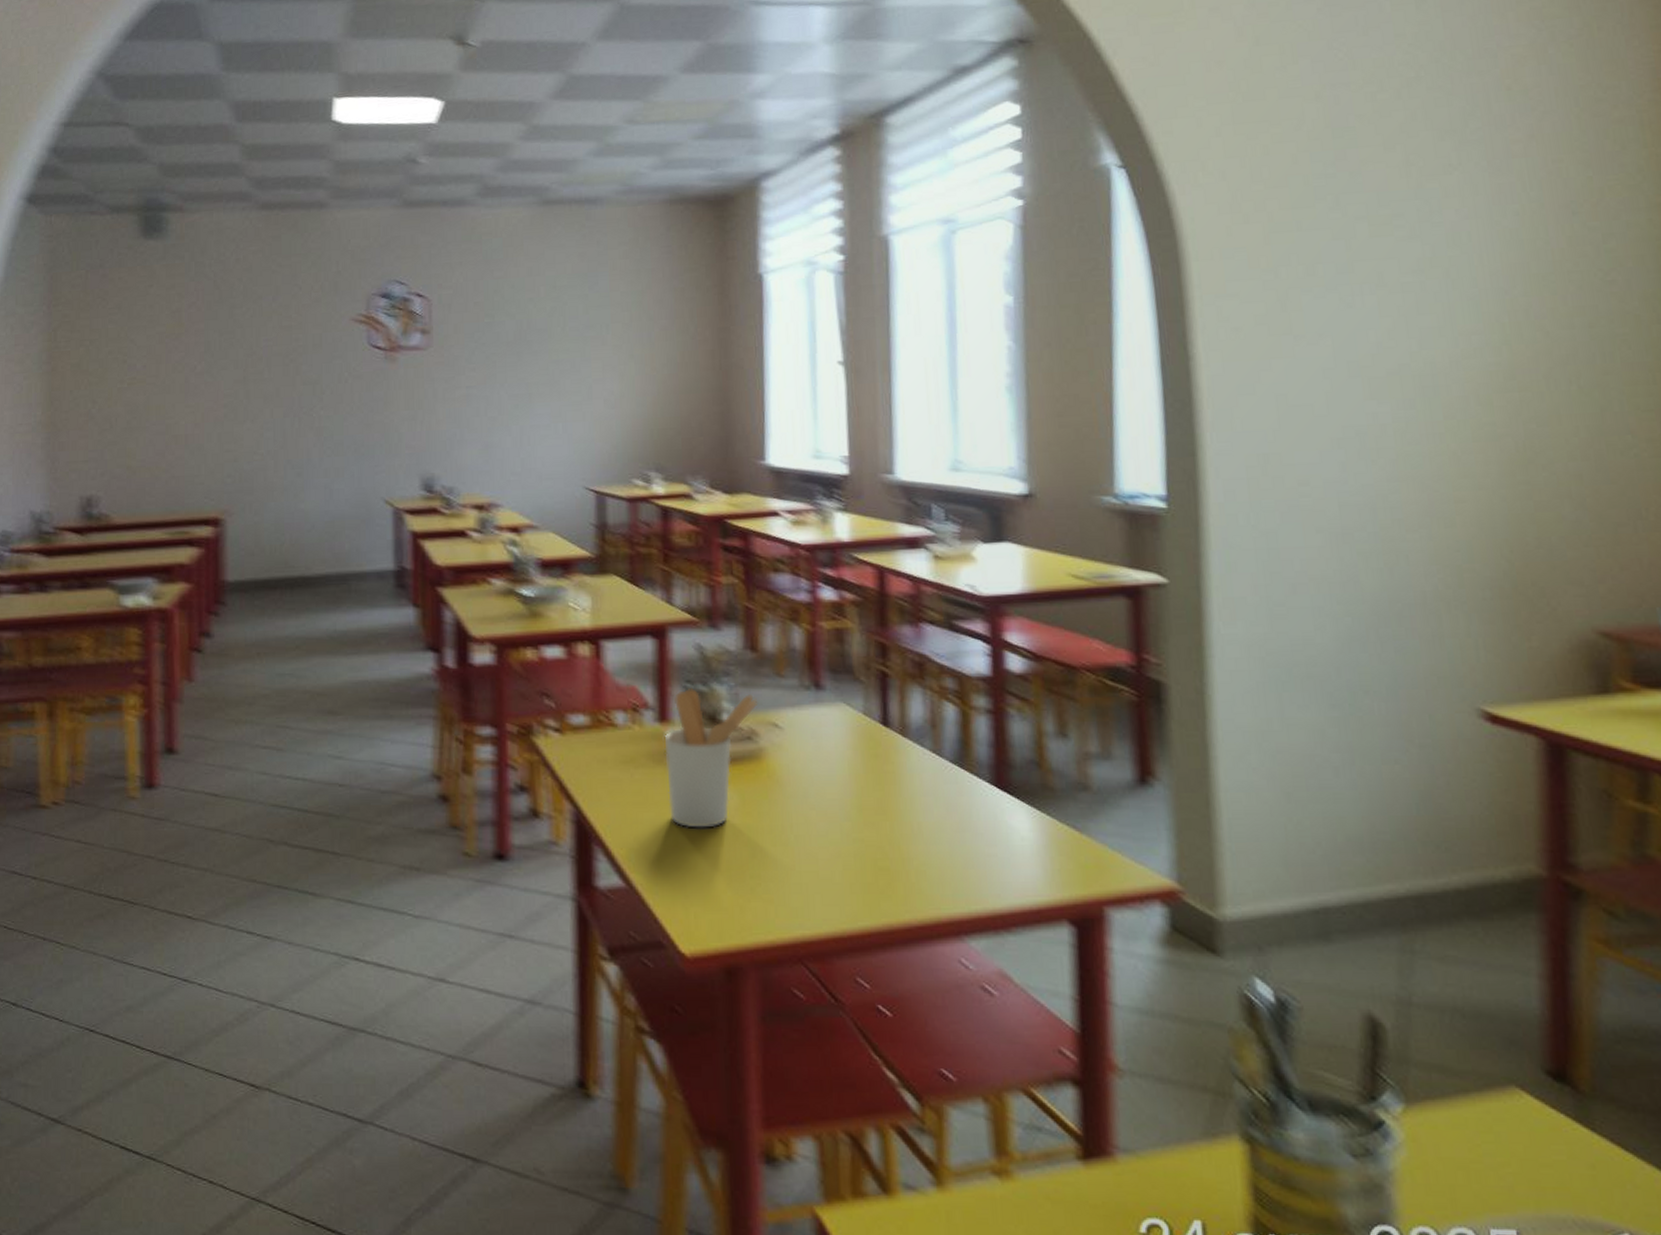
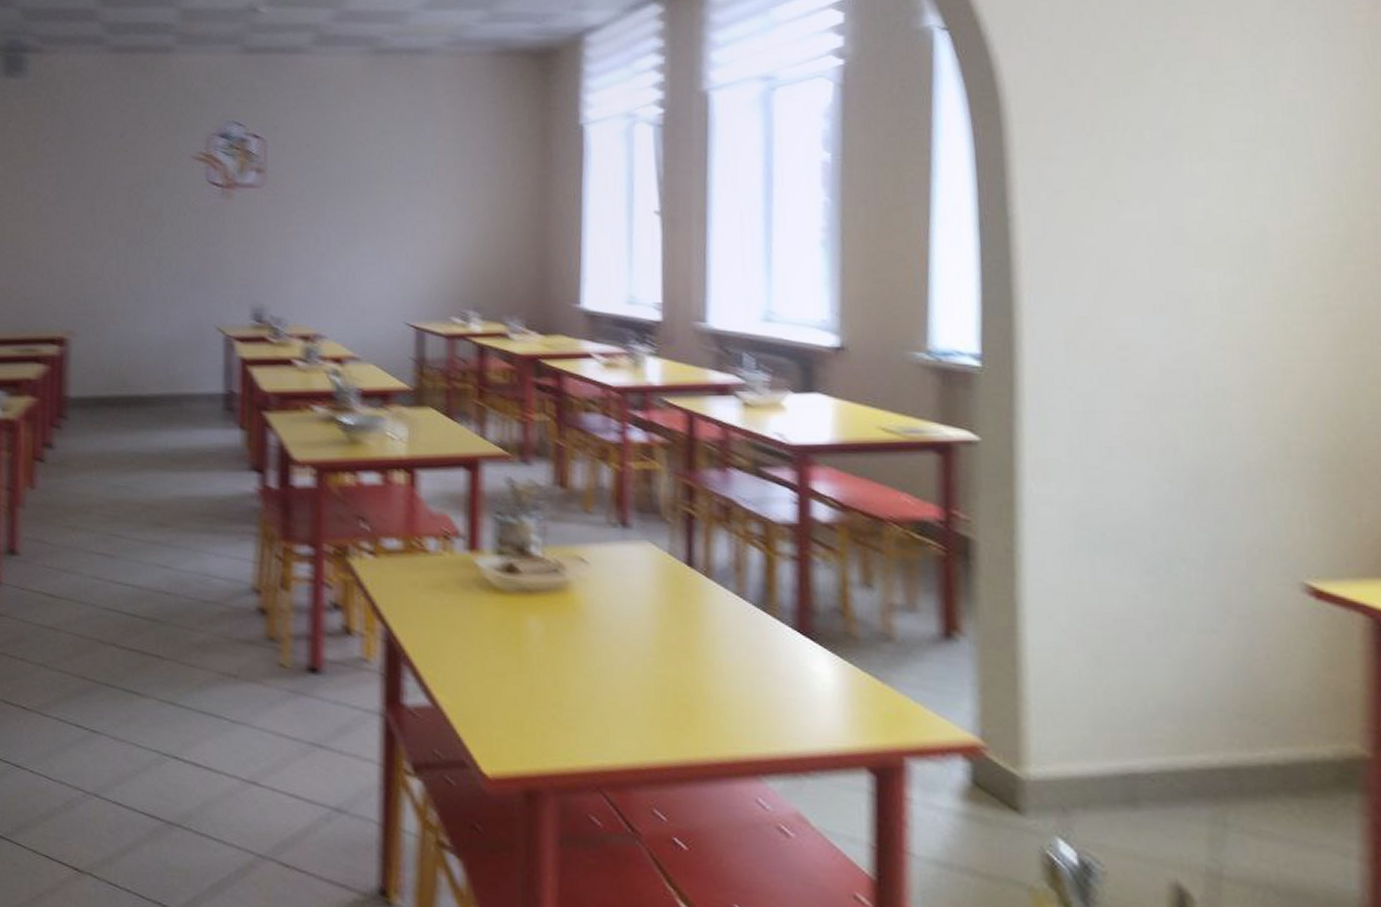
utensil holder: present [664,687,759,828] -> none [473,519,566,655]

